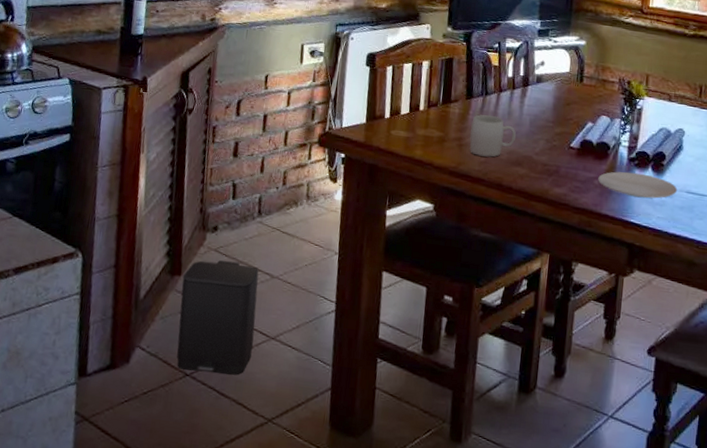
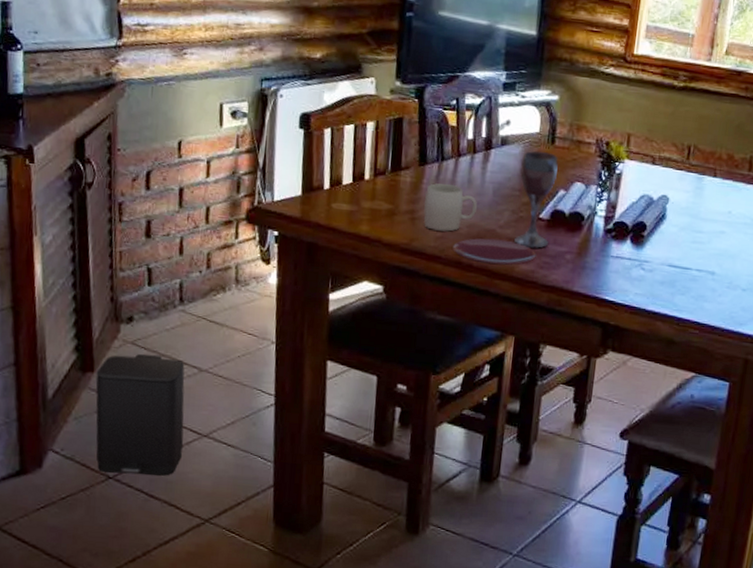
plate: none [495,163,568,189] -> present [453,238,536,266]
cup: none [548,88,587,174] -> present [513,151,559,248]
plate: present [598,171,678,199] -> none [570,244,659,273]

